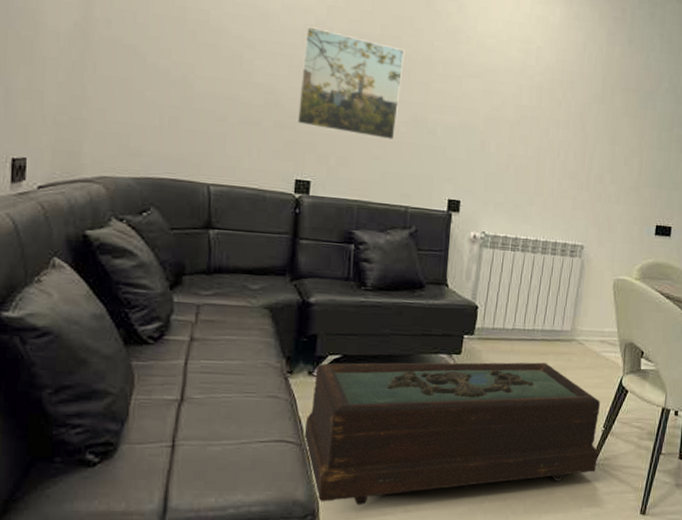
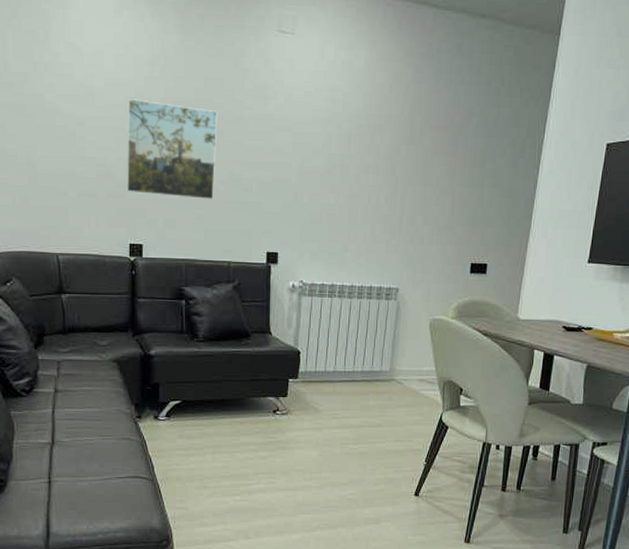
coffee table: present [304,362,601,505] -> none [155,402,422,532]

